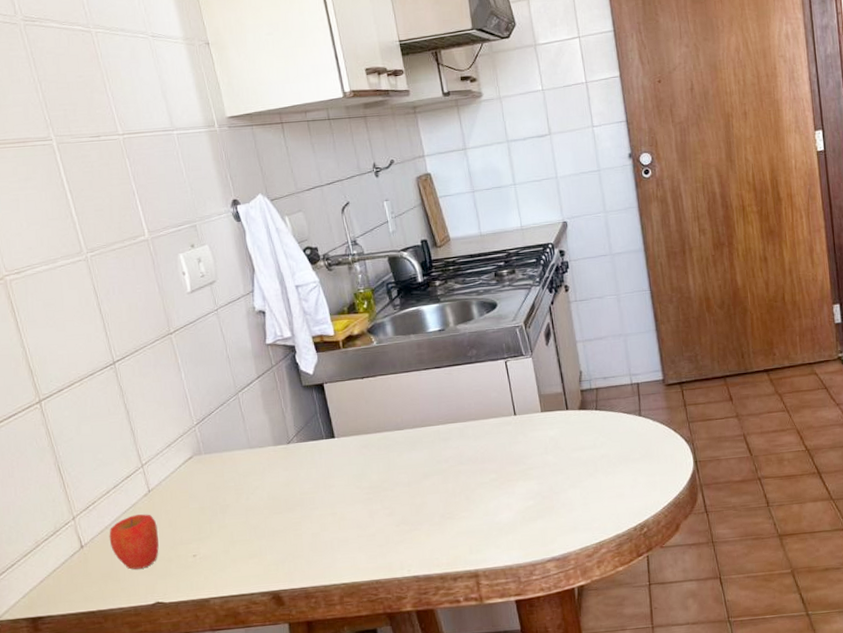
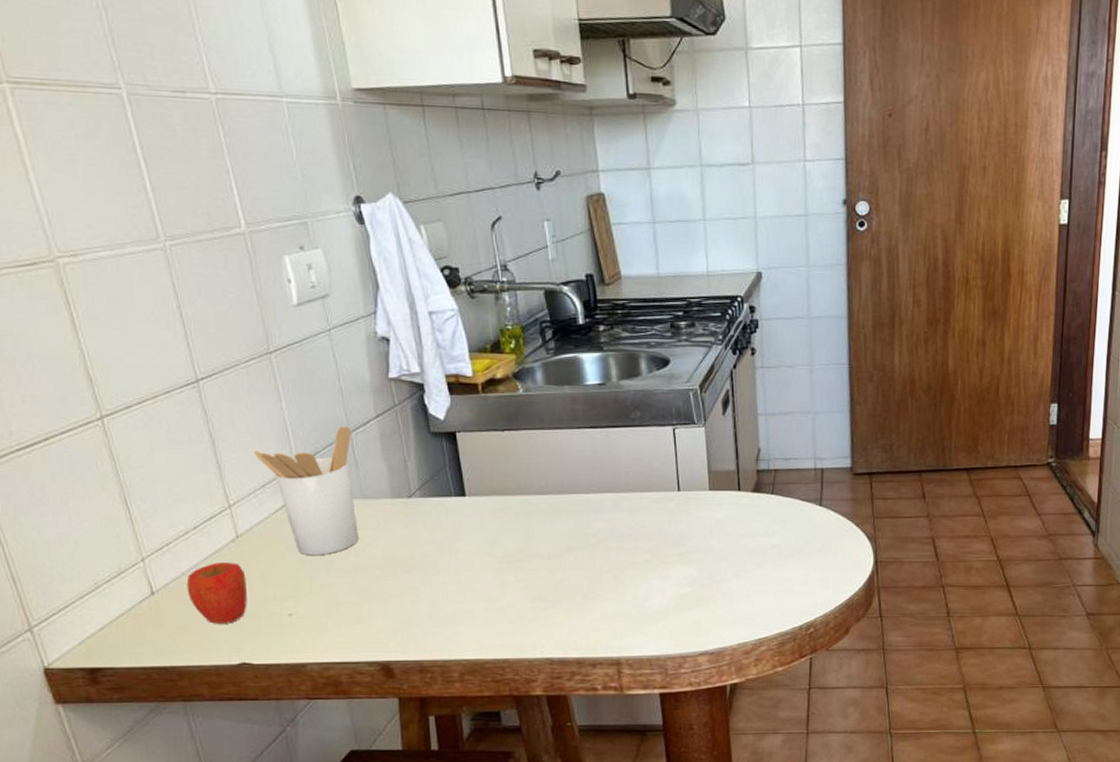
utensil holder: none [160,388,248,502] -> present [253,426,358,556]

